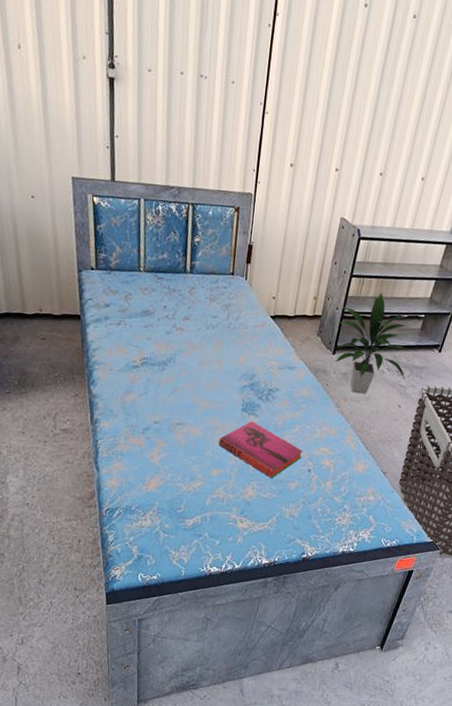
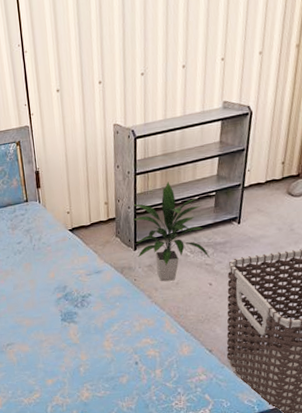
hardback book: present [219,421,303,478] -> none [47,328,127,377]

